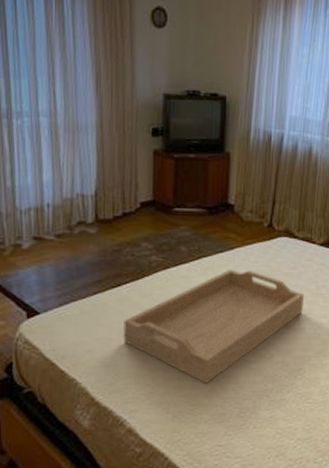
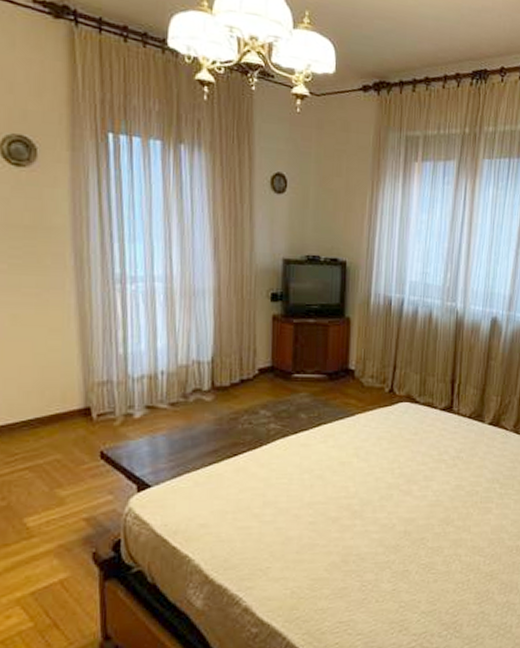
serving tray: present [123,269,304,384] -> none [239,436,426,556]

